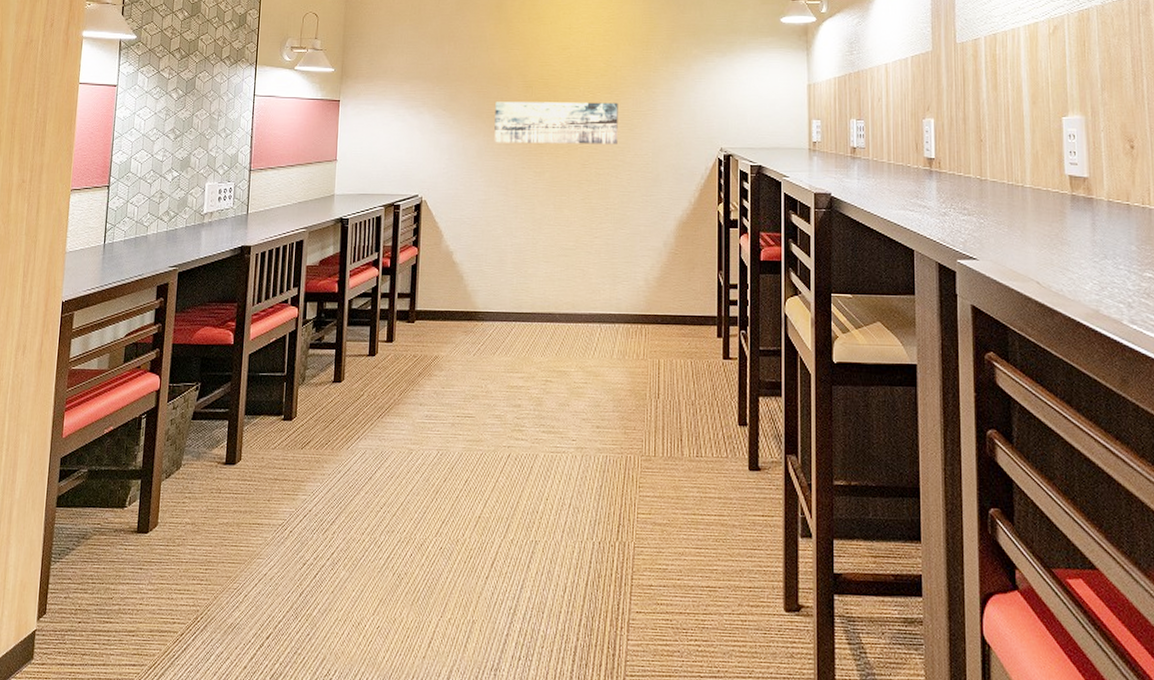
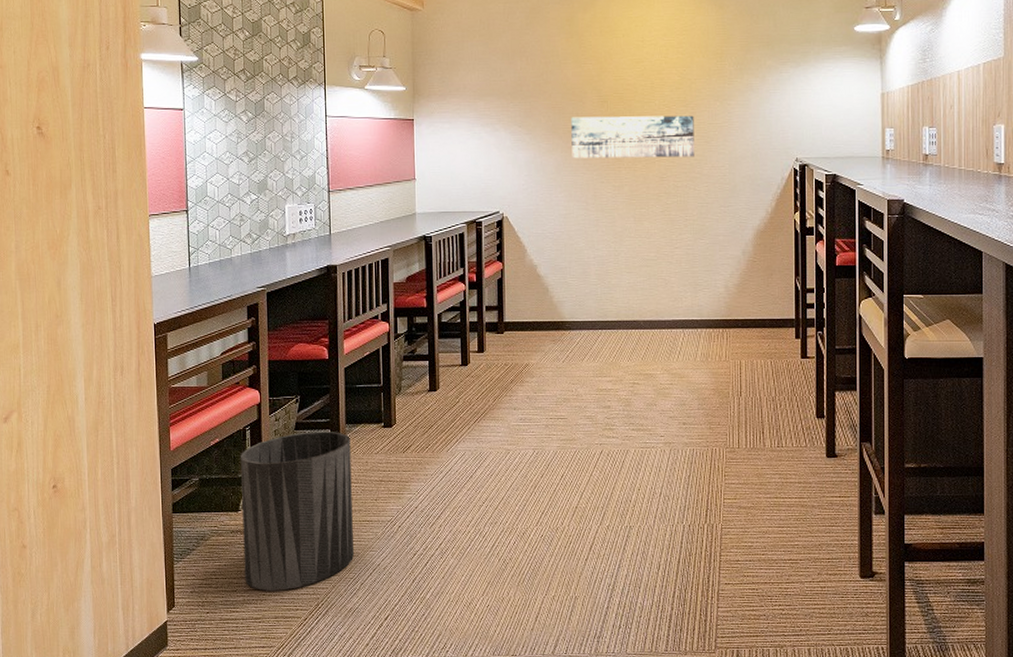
trash can: none [123,422,248,600] -> present [241,432,354,591]

